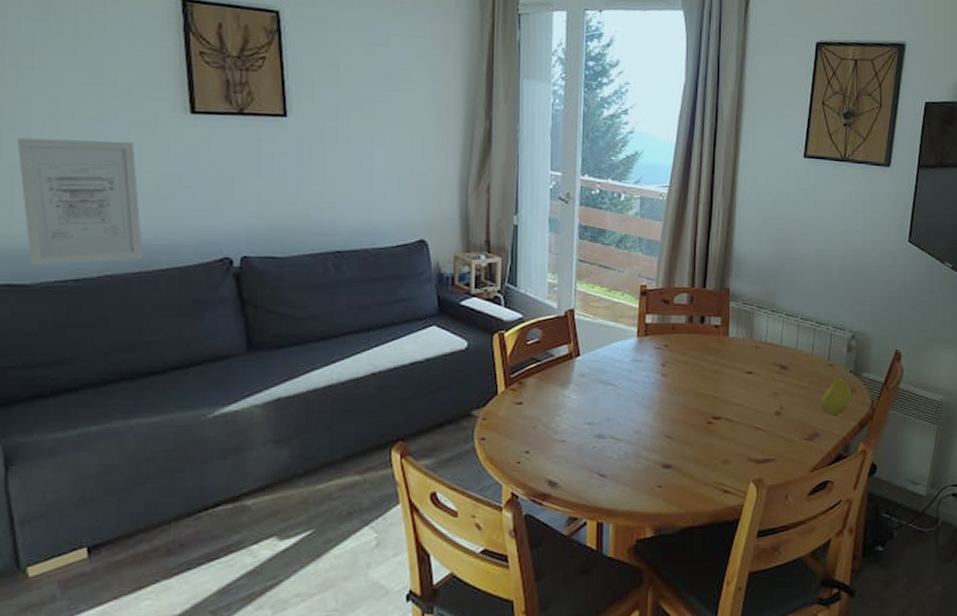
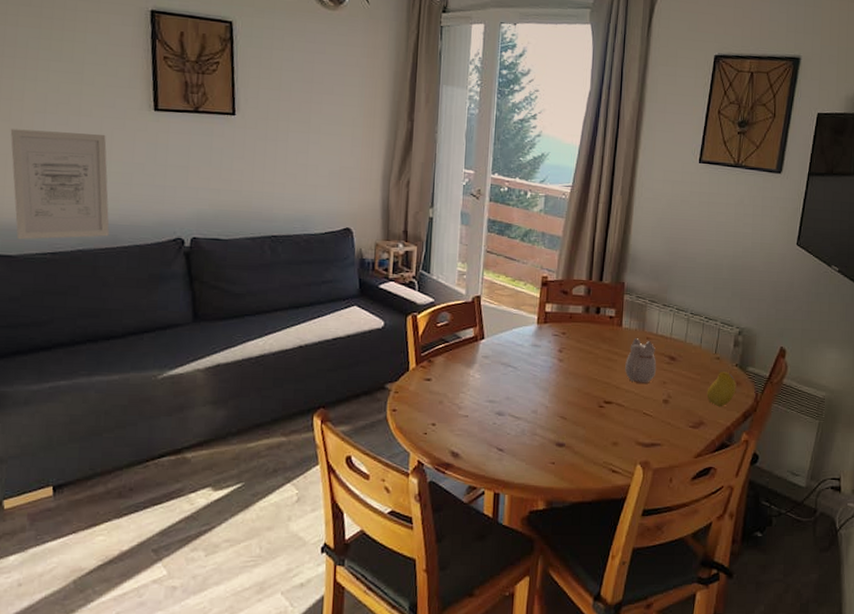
teapot: none [734,346,767,397] -> present [625,337,657,384]

